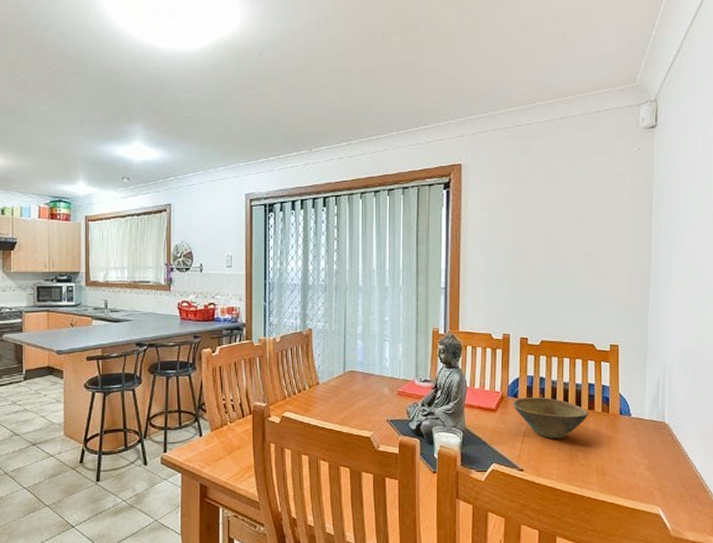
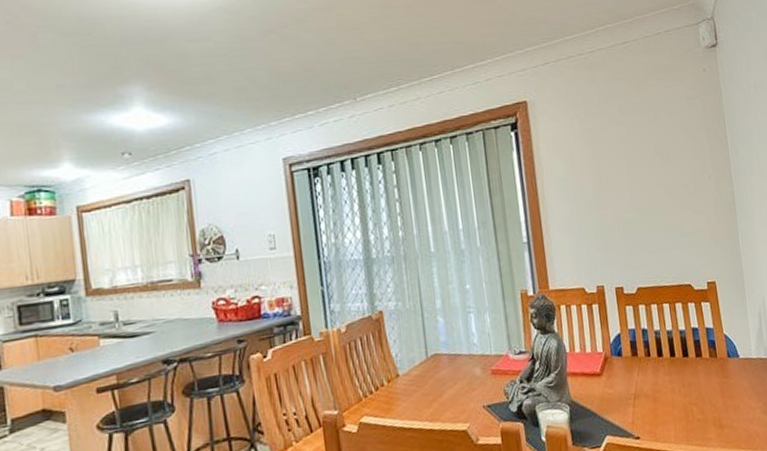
bowl: present [512,397,588,439] -> none [617,350,697,397]

